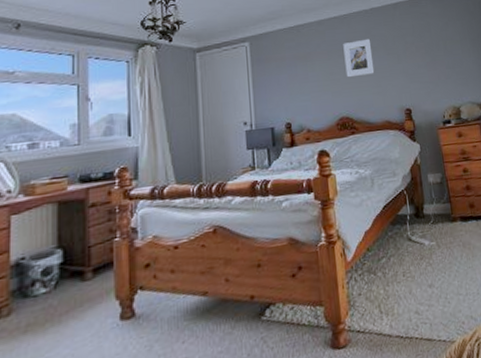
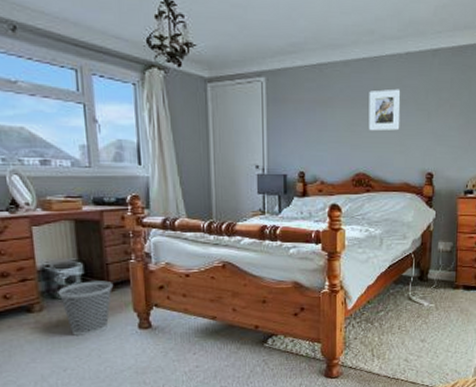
wastebasket: none [31,266,95,342] -> present [58,280,114,337]

